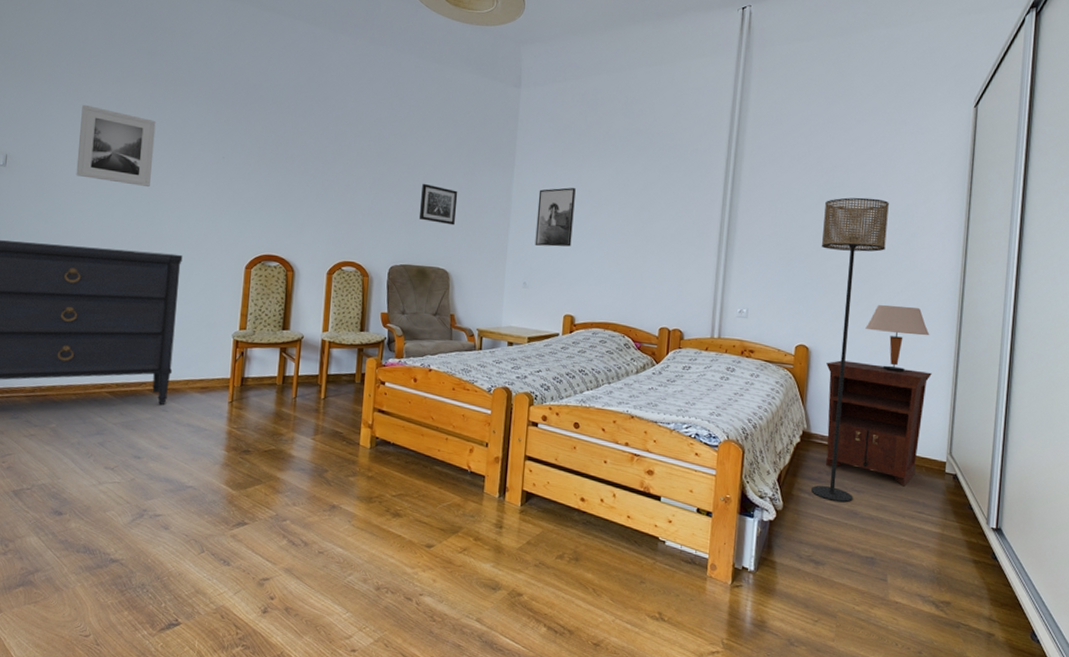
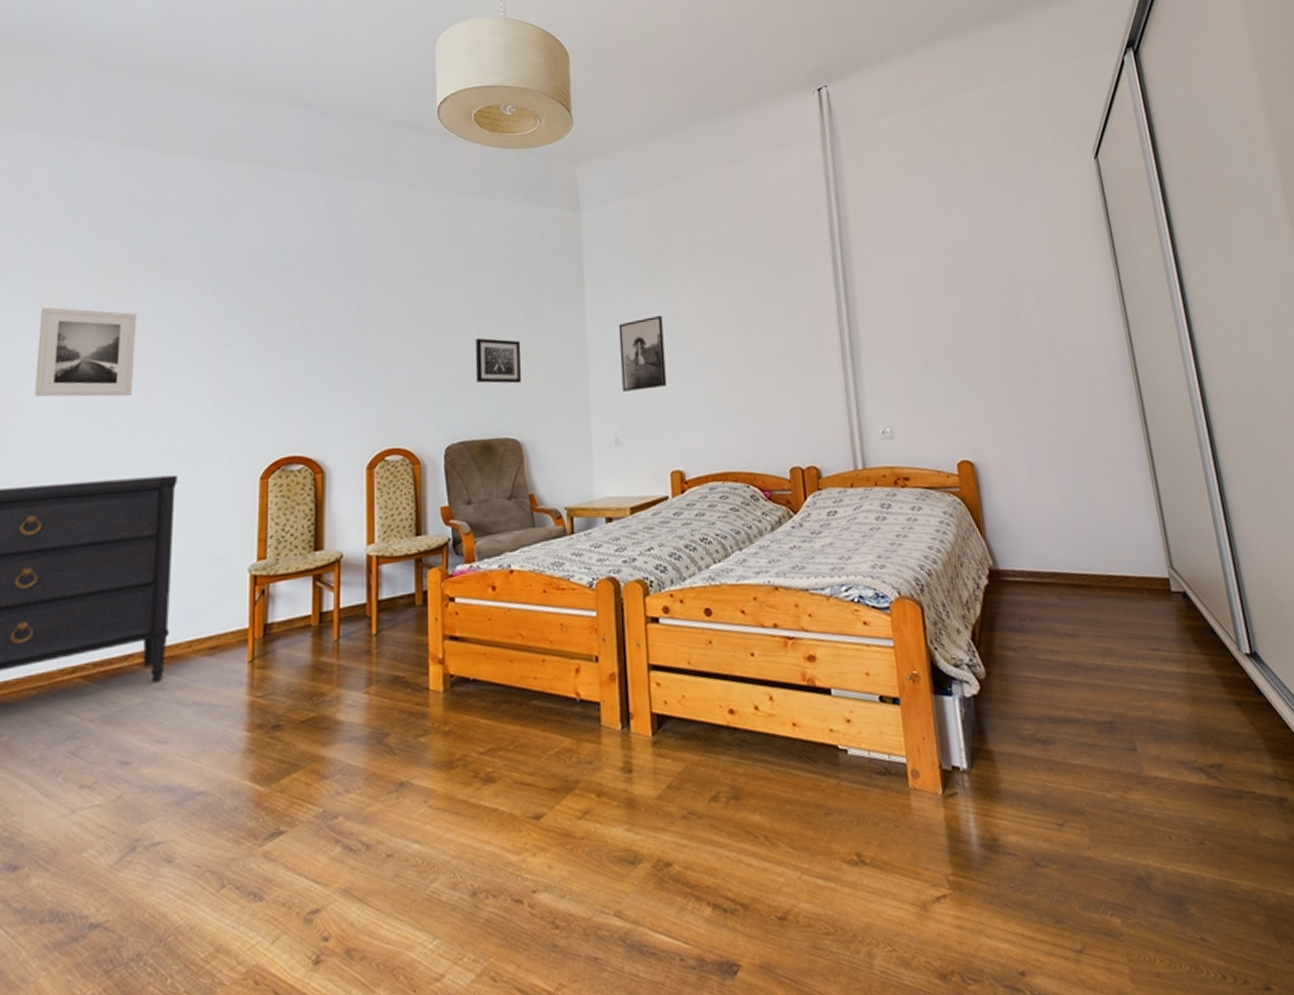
floor lamp: present [811,197,889,503] -> none [955,274,1070,655]
nightstand: present [826,360,932,487] -> none [998,468,1137,619]
table lamp: present [865,304,930,373] -> none [1034,393,1111,475]

